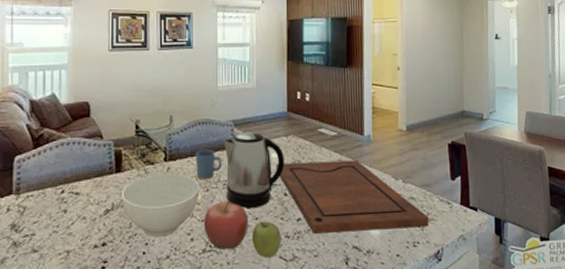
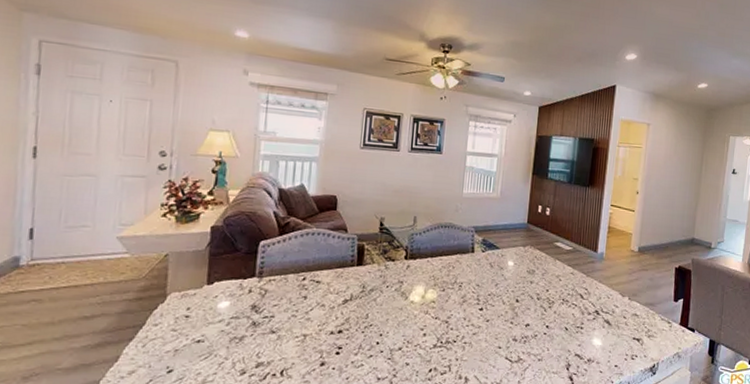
bowl: present [121,173,200,237] -> none [360,270,437,330]
mug: present [195,149,222,180] -> none [434,251,460,281]
fruit: present [203,200,249,250] -> none [436,301,480,347]
kettle: present [223,131,285,208] -> none [461,238,521,310]
fruit: present [251,221,281,258] -> none [481,324,509,358]
cutting board: present [276,160,429,234] -> none [511,271,649,342]

